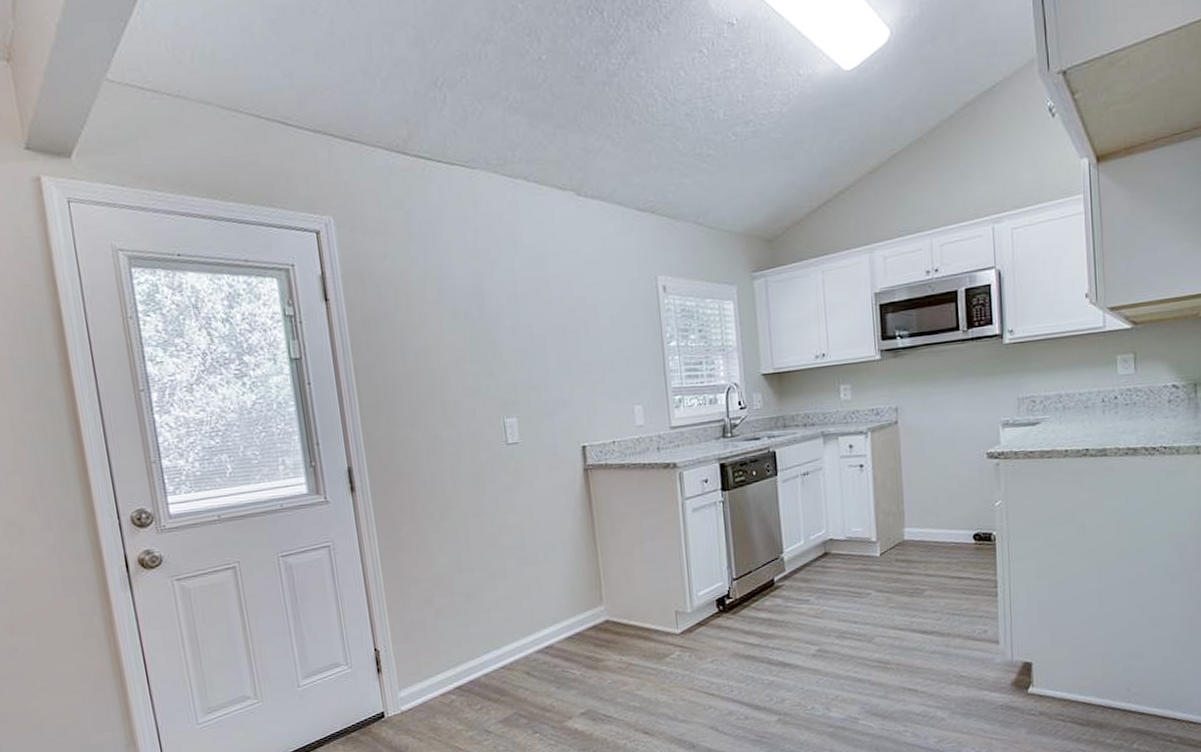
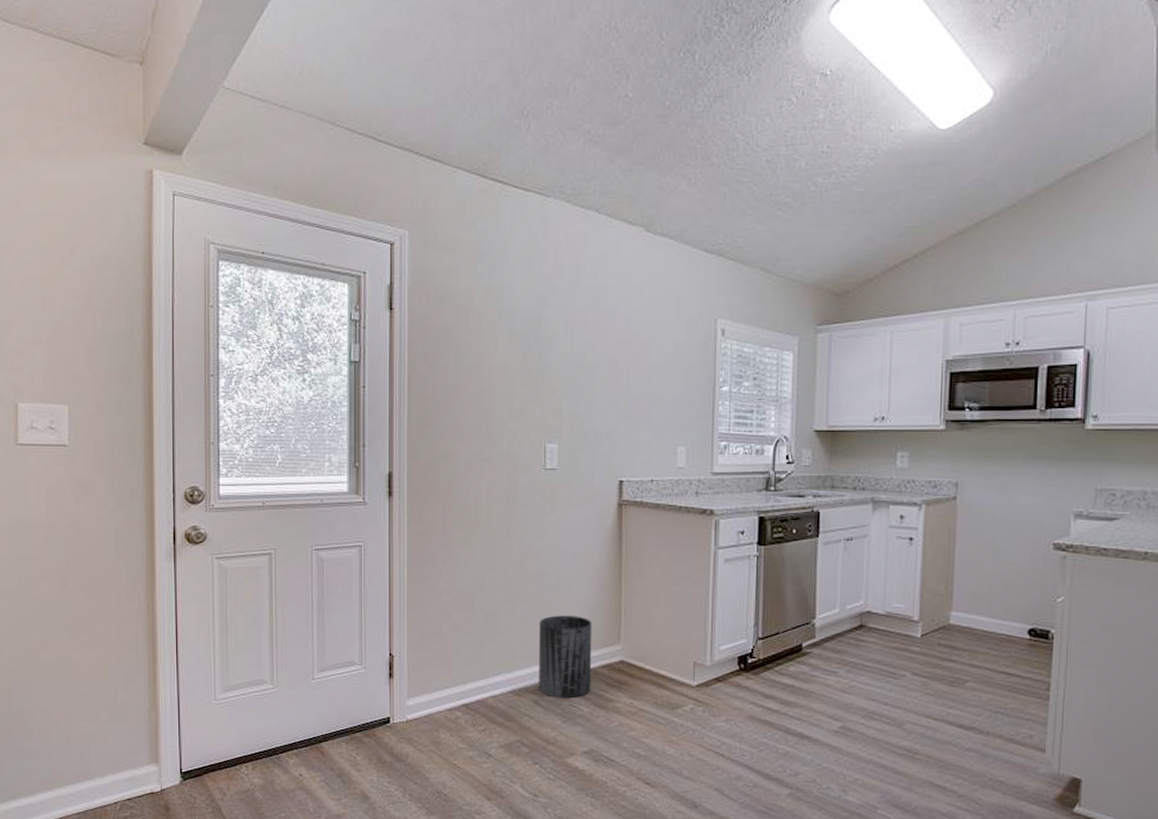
trash can: none [521,583,581,667] -> present [539,615,592,699]

